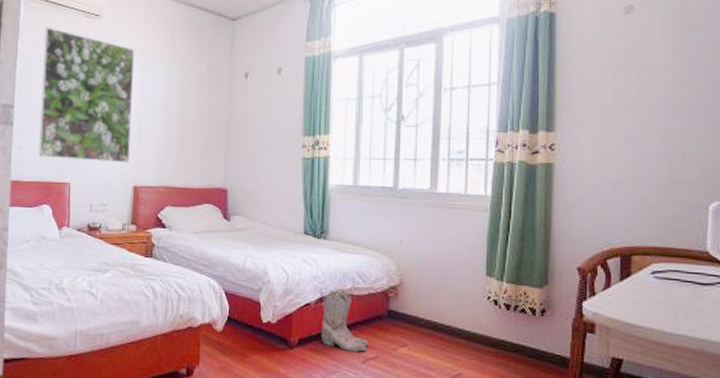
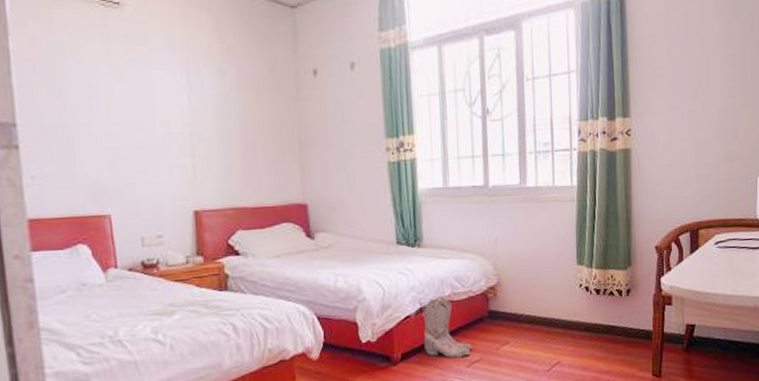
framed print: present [38,27,134,163] -> none [45,19,184,187]

